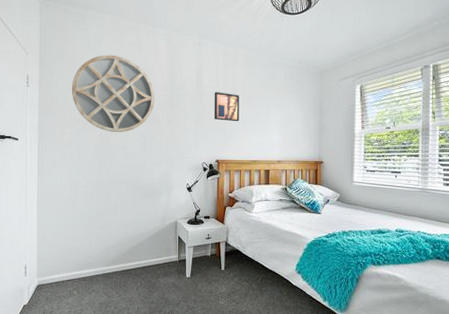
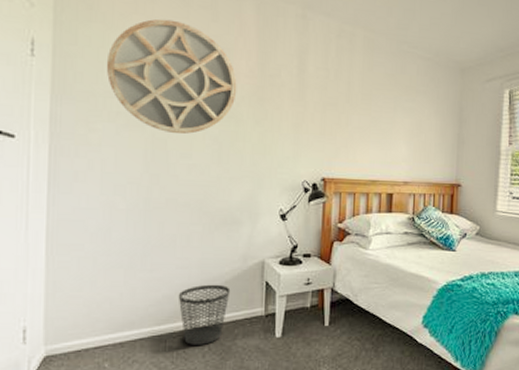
wastebasket: none [119,238,154,281] -> present [178,284,231,345]
wall art: present [214,92,240,122] -> none [320,85,357,128]

